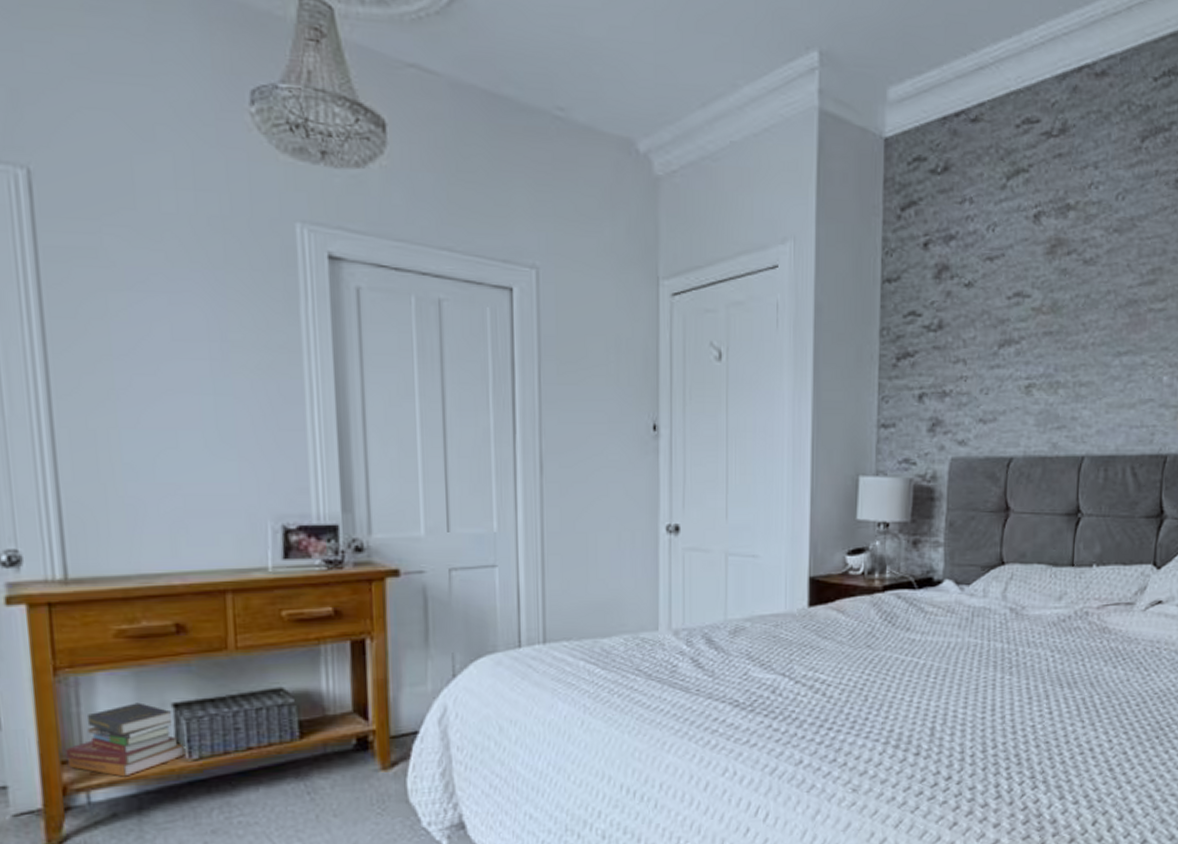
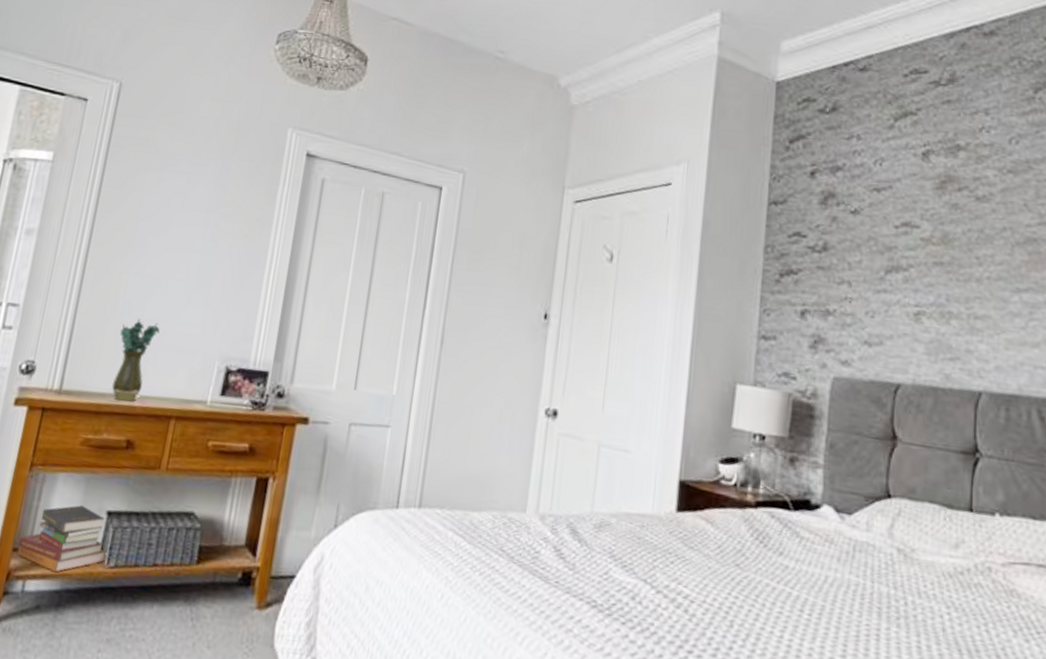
vase: none [128,482,183,581] -> present [112,318,160,402]

